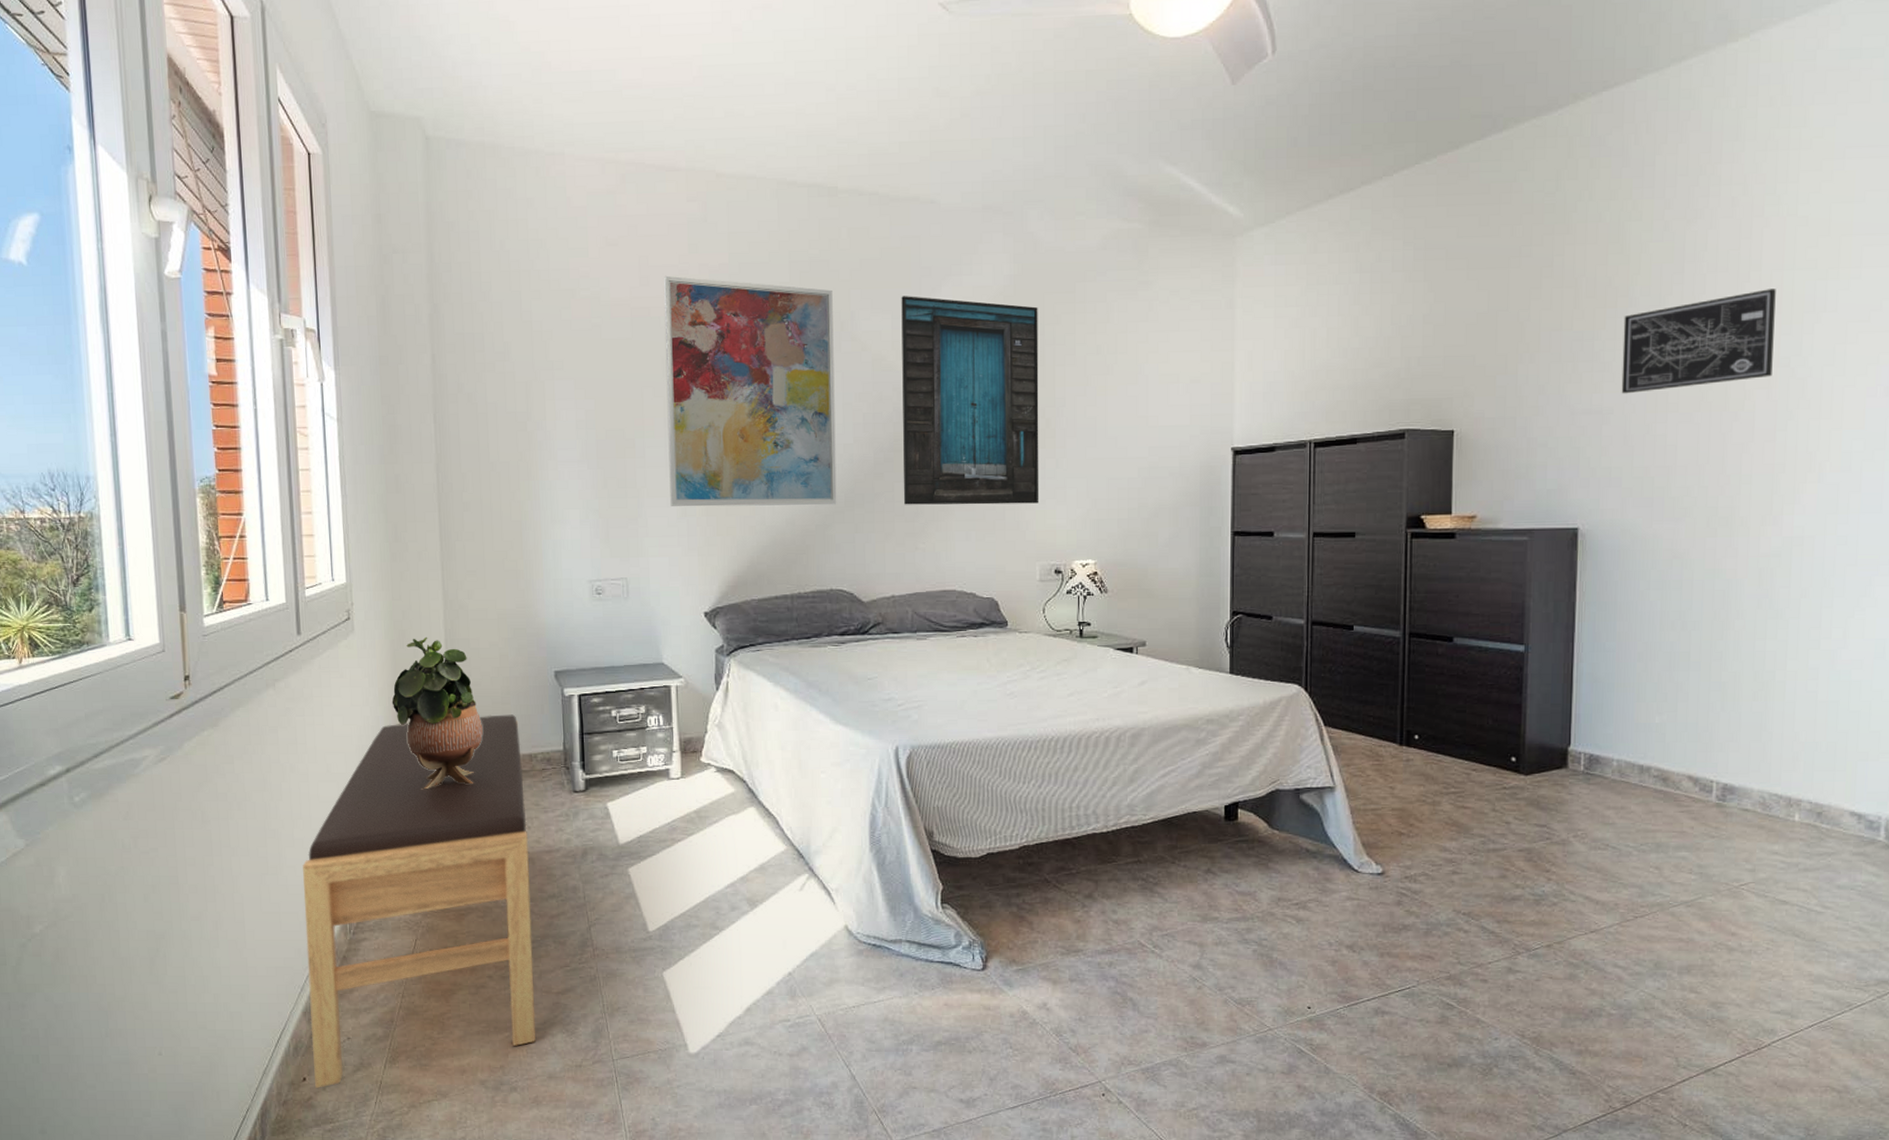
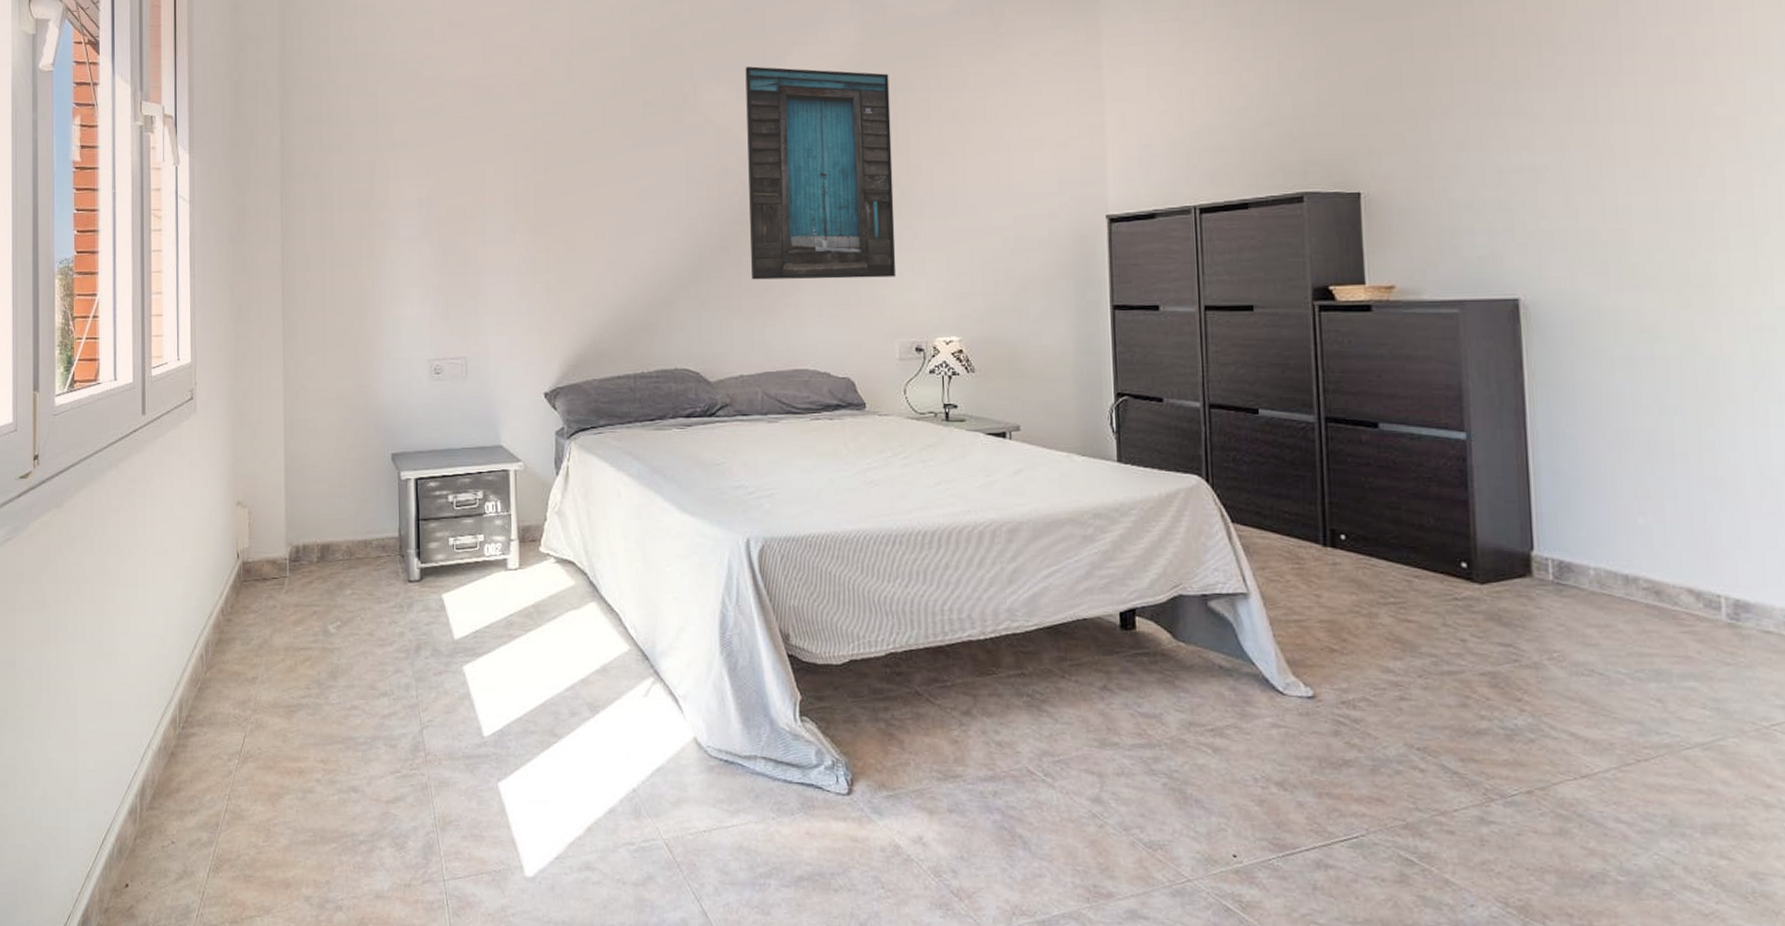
bench: present [303,714,536,1088] -> none [135,498,364,896]
potted plant: present [391,636,483,790] -> none [230,417,318,576]
wall art: present [664,275,837,507] -> none [506,54,681,284]
wall art: present [1621,289,1776,394] -> none [1551,29,1740,150]

